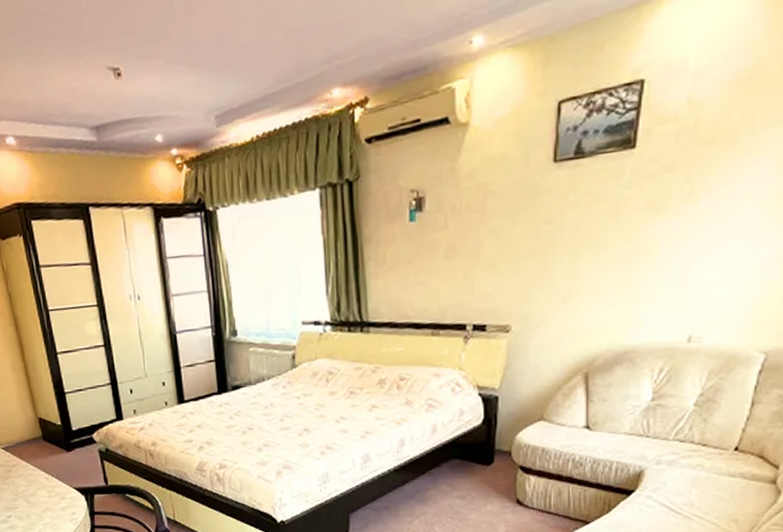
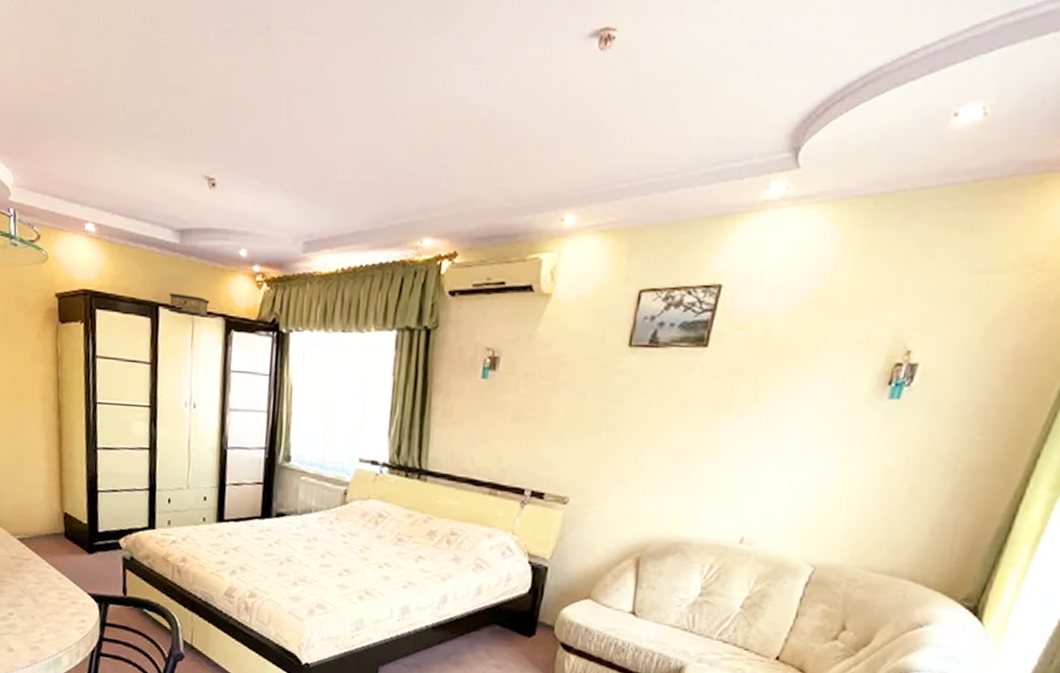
decorative box: none [95,190,138,212] -> present [167,293,210,319]

